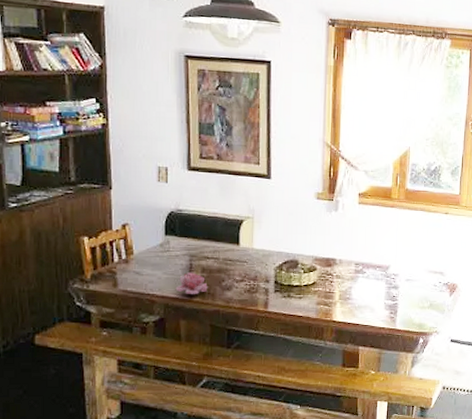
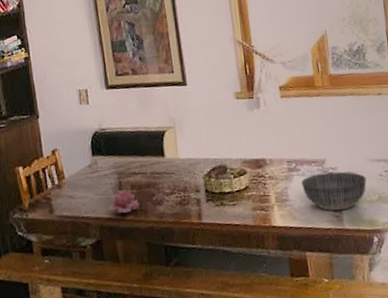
bowl: none [365,278,422,313] -> present [301,171,367,211]

